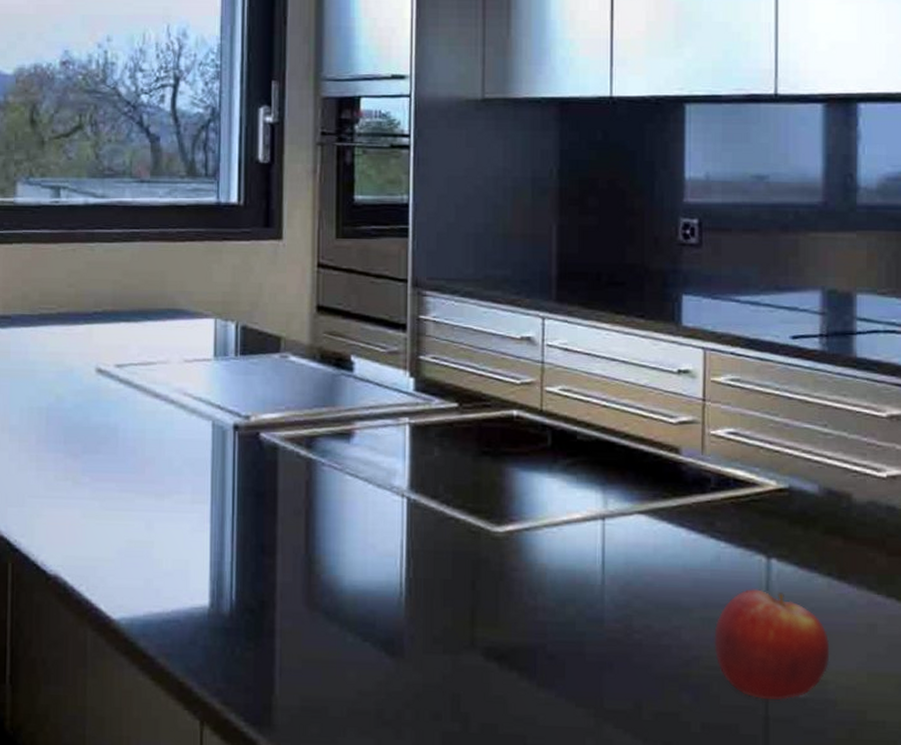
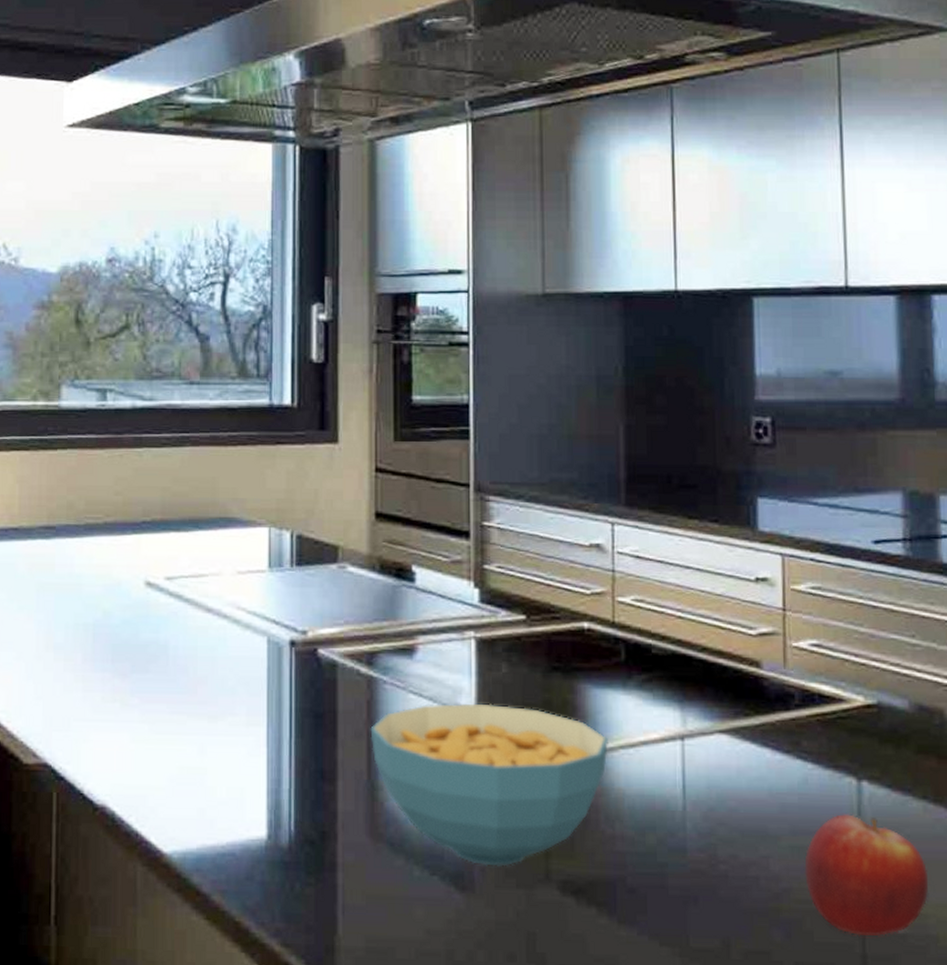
cereal bowl: none [308,484,534,634] -> present [370,703,609,867]

